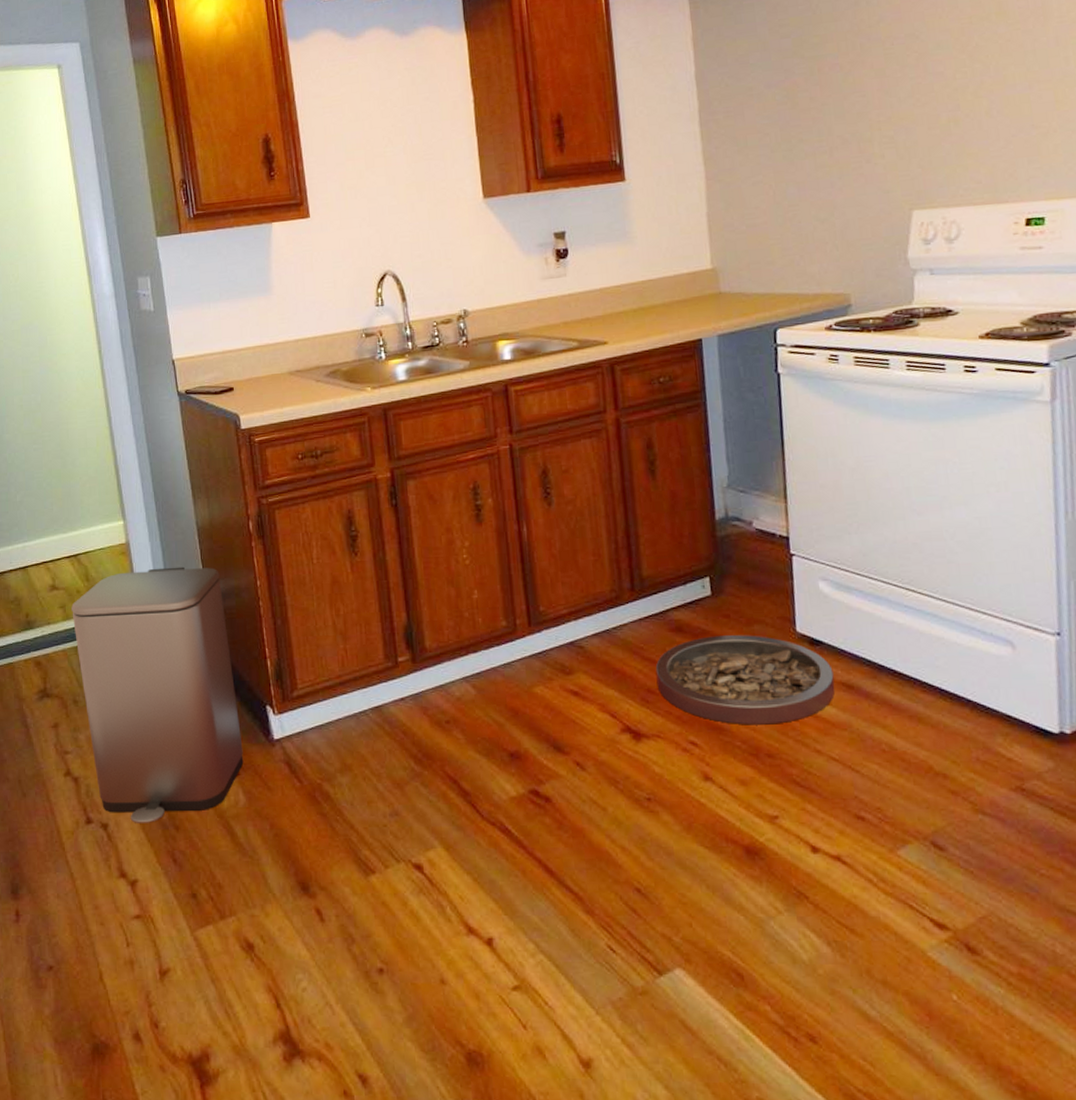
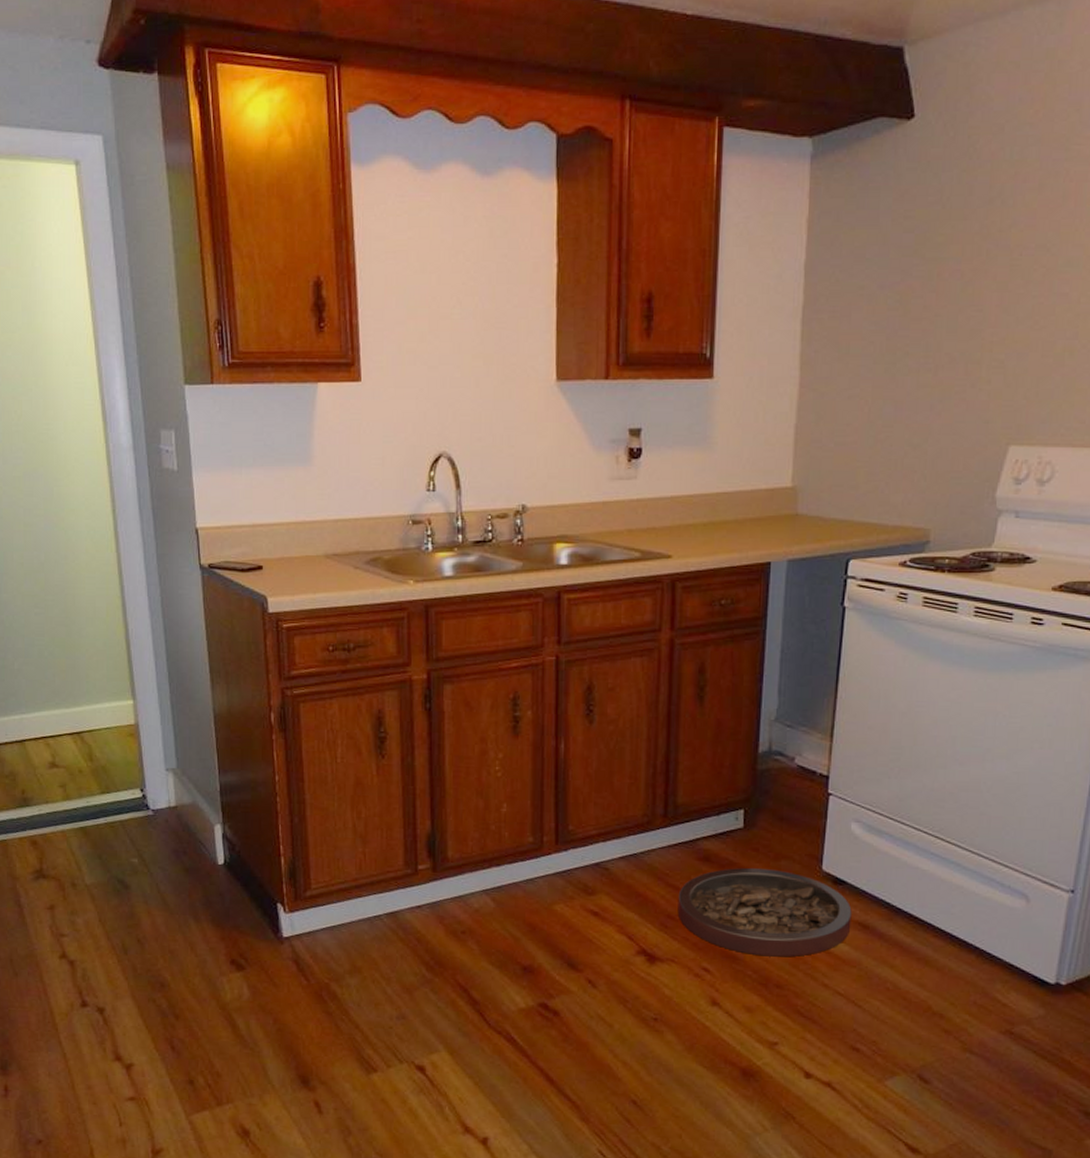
pedal bin: present [71,566,244,823] -> none [73,753,250,1010]

